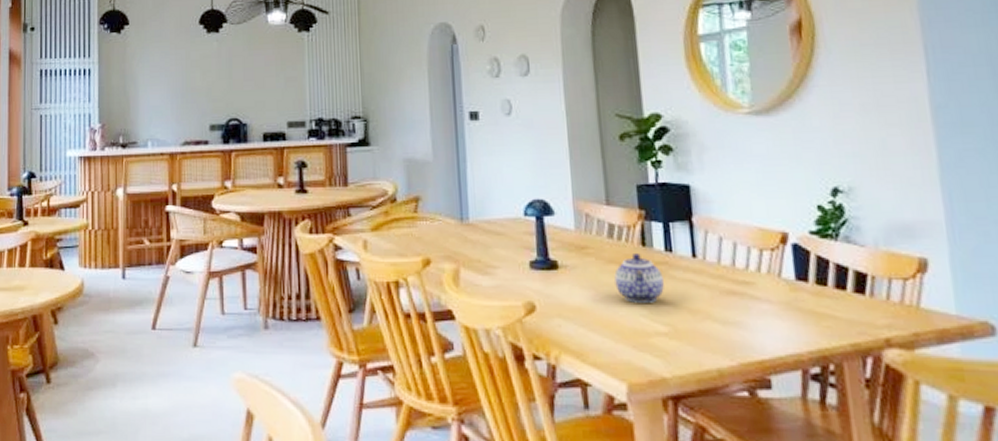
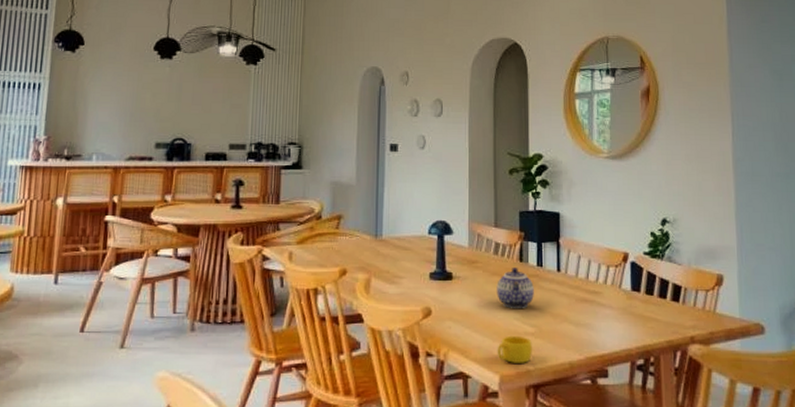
cup: none [621,336,667,370] -> present [497,335,532,363]

